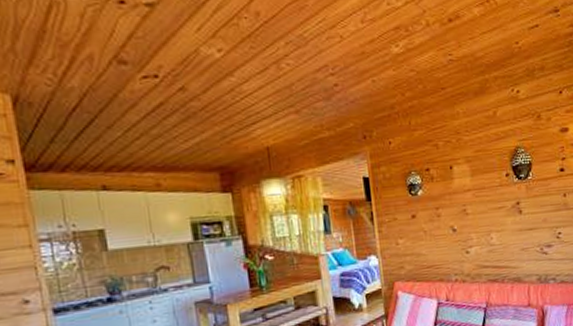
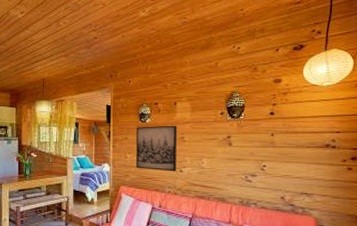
wall art: none [406,195,462,257] -> present [136,125,178,172]

